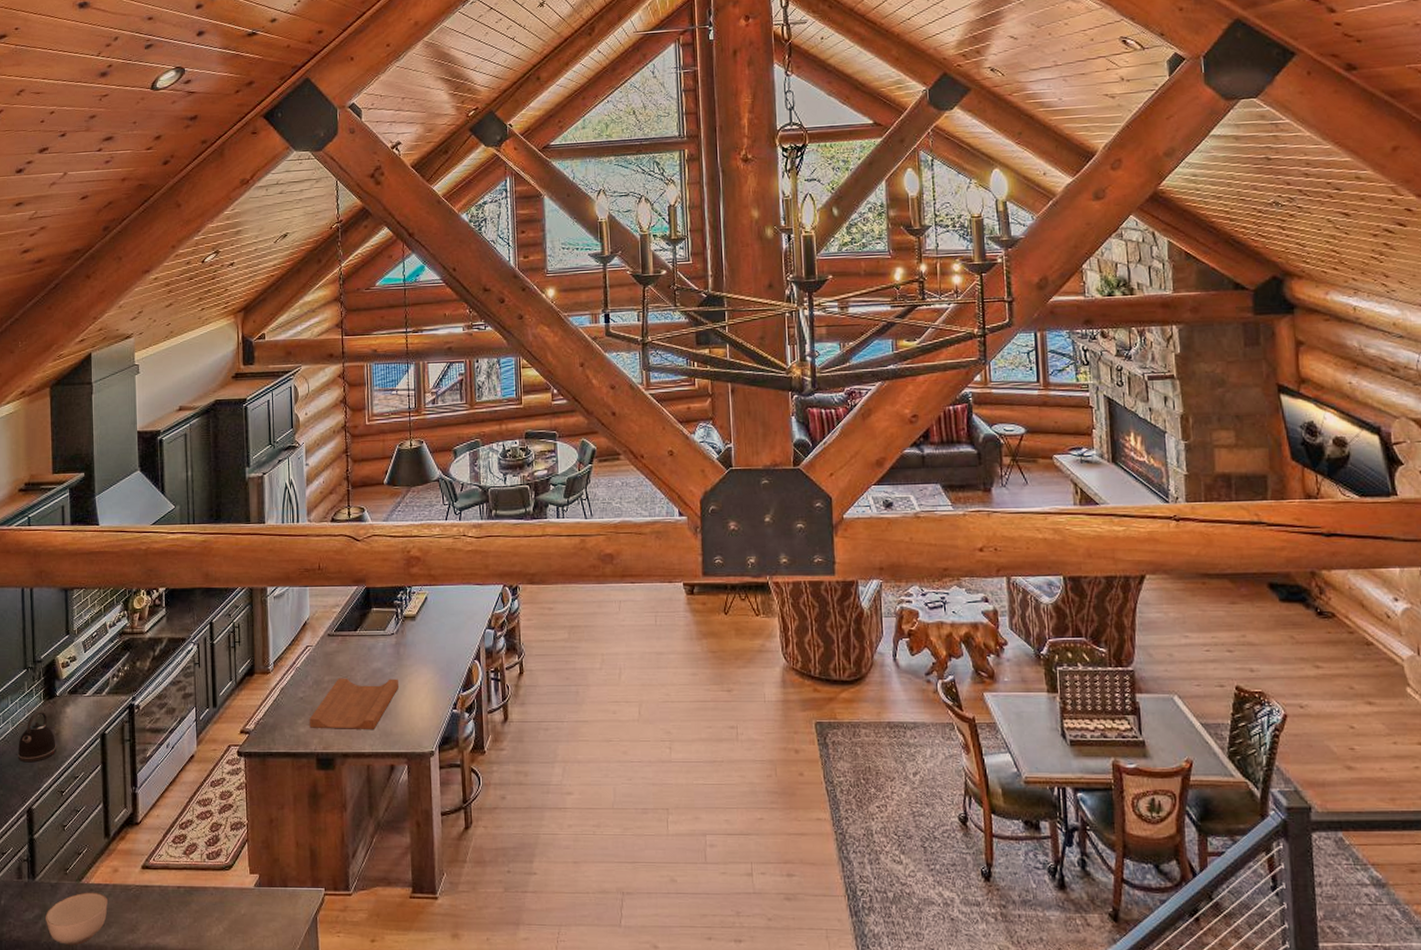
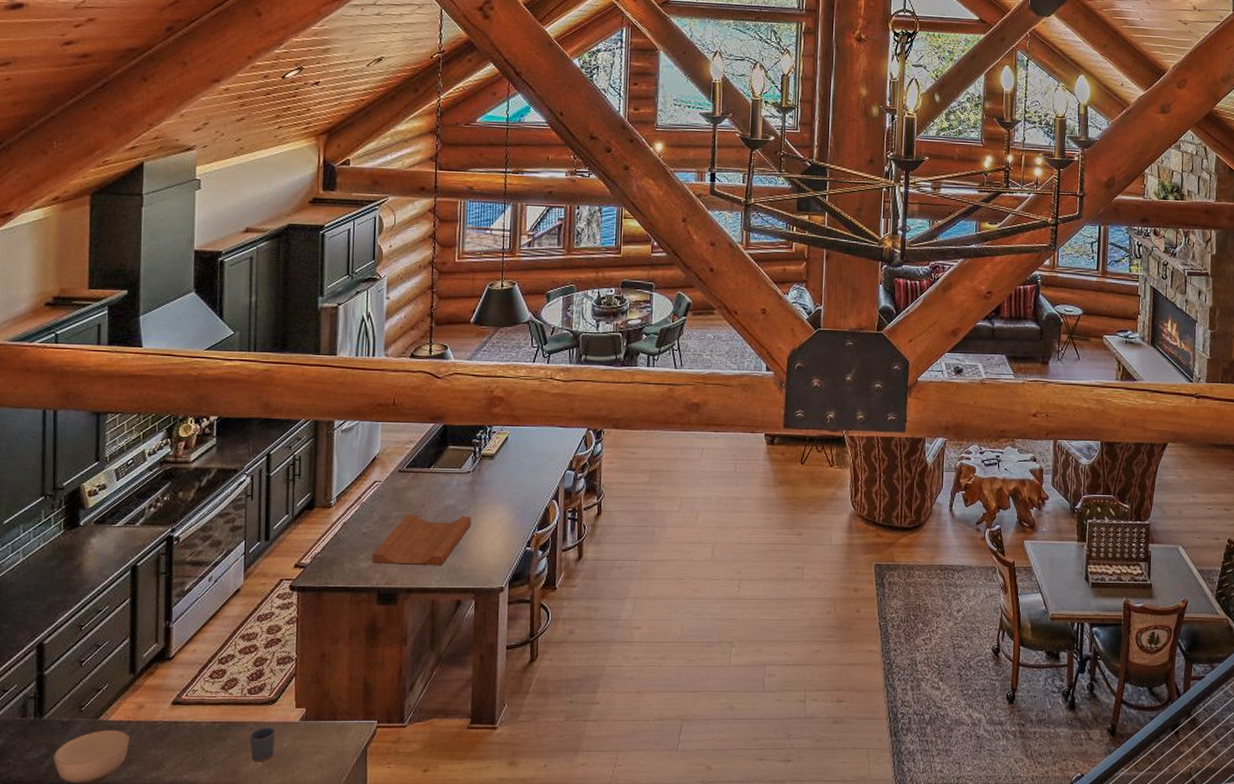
kettle: present [17,710,57,763] -> none [28,540,78,595]
mug: none [210,893,233,928] -> present [249,727,275,762]

